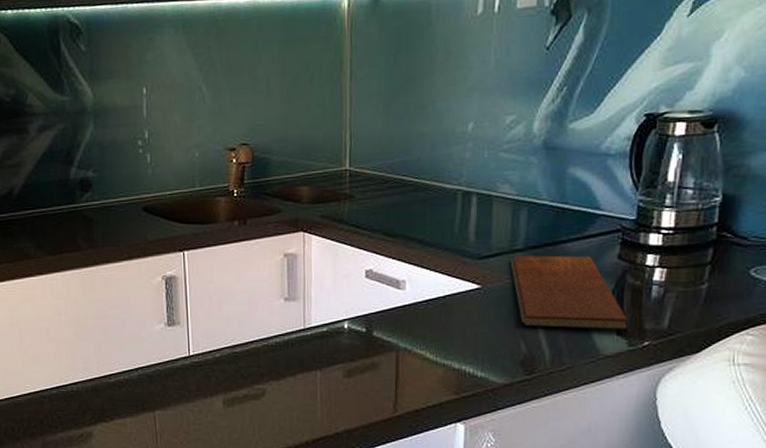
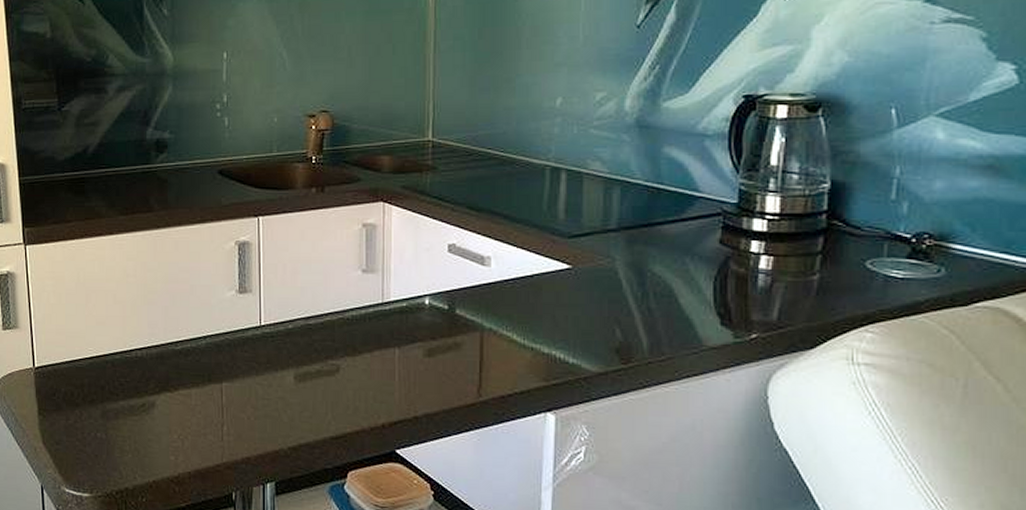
chopping board: present [510,255,628,329] -> none [602,235,732,319]

